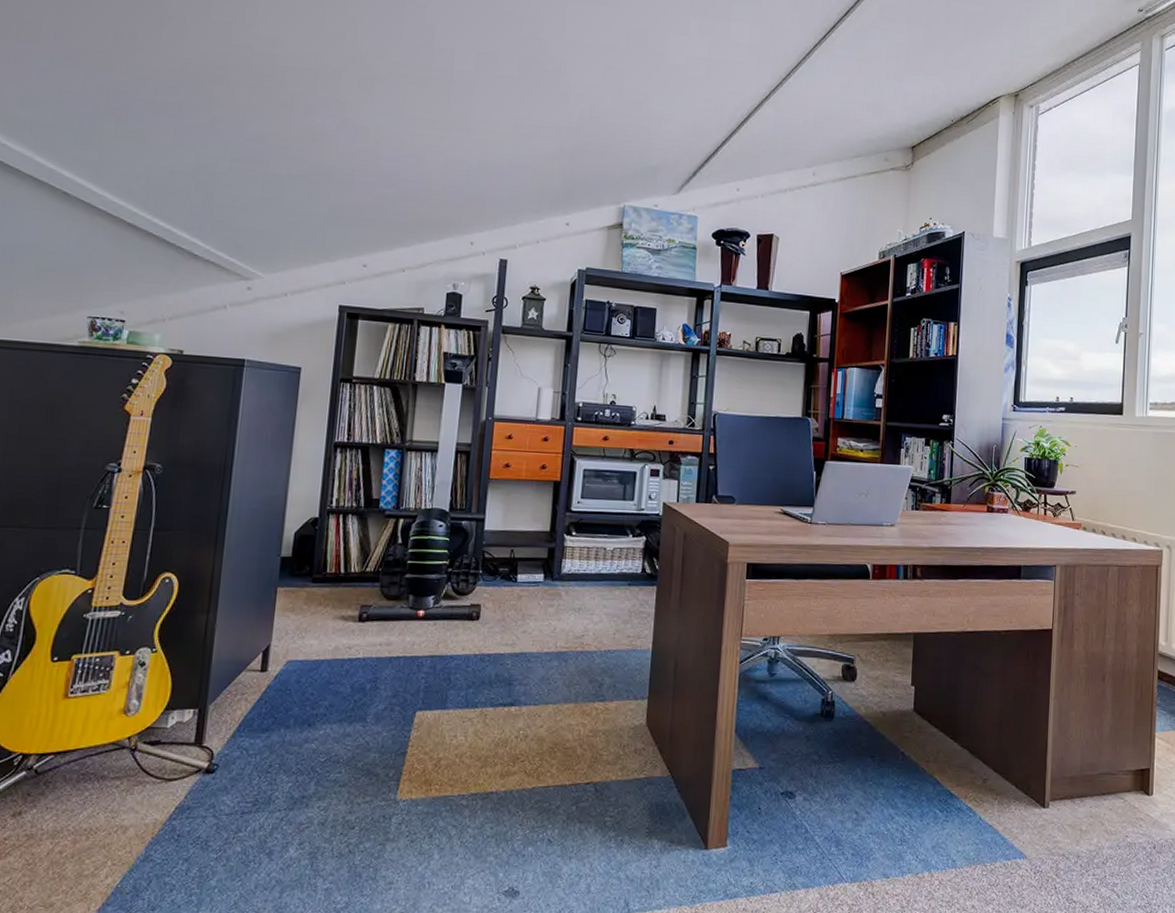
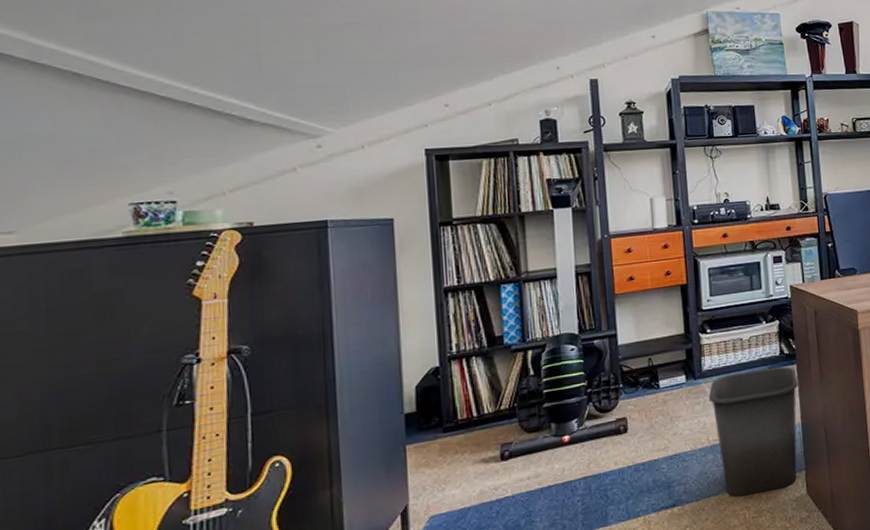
waste bin: none [562,582,656,713] -> present [708,366,799,497]

